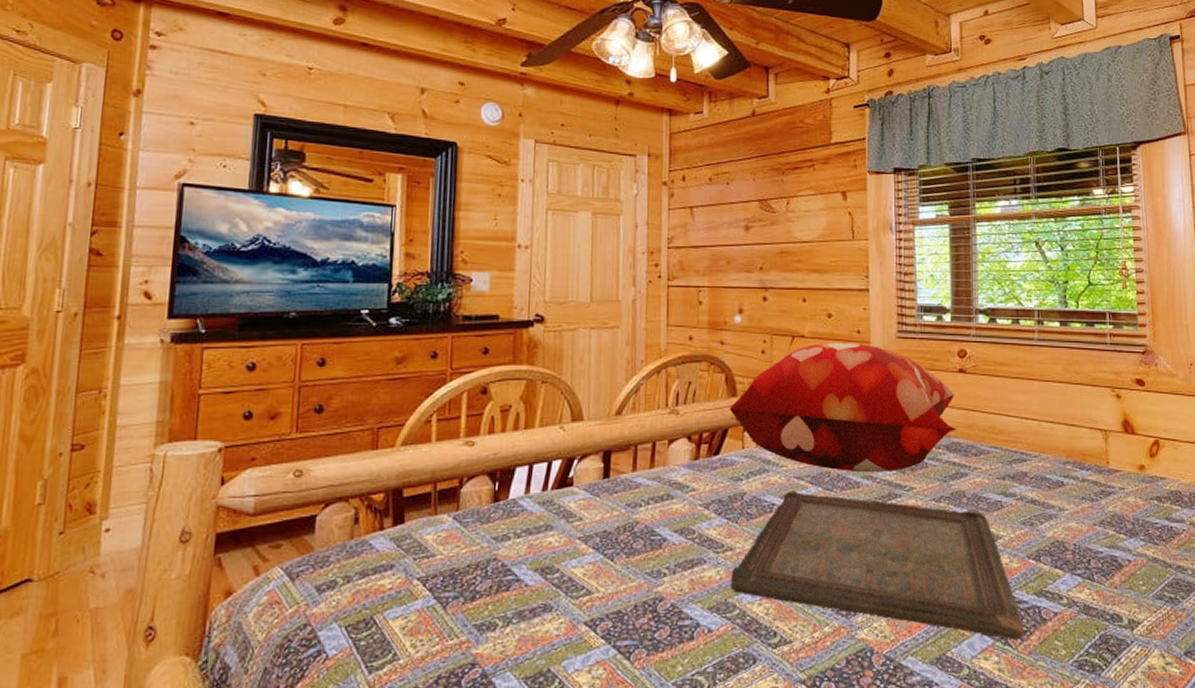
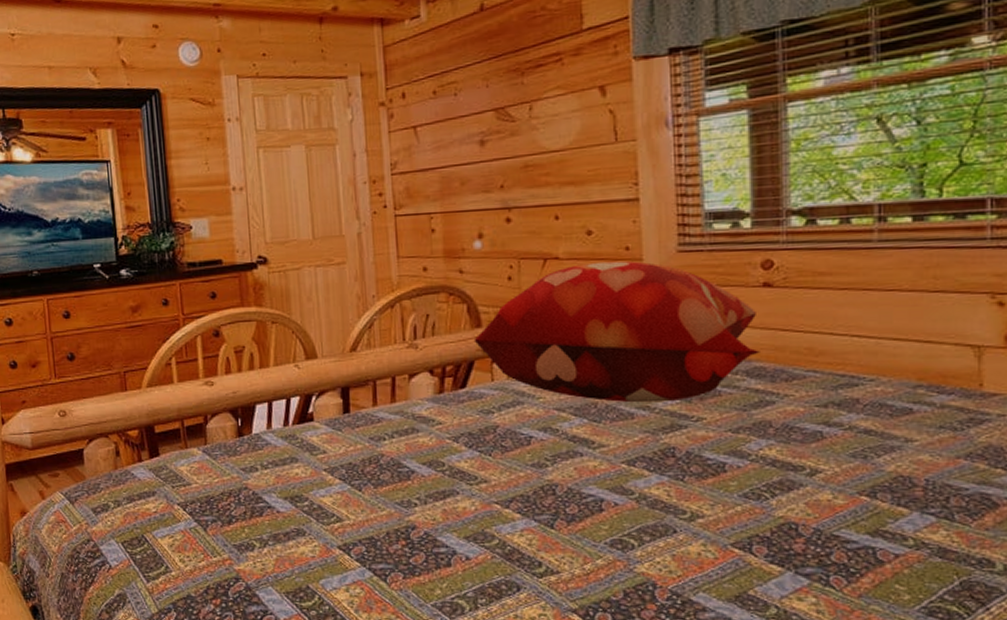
serving tray: present [730,491,1025,641] -> none [486,423,854,582]

